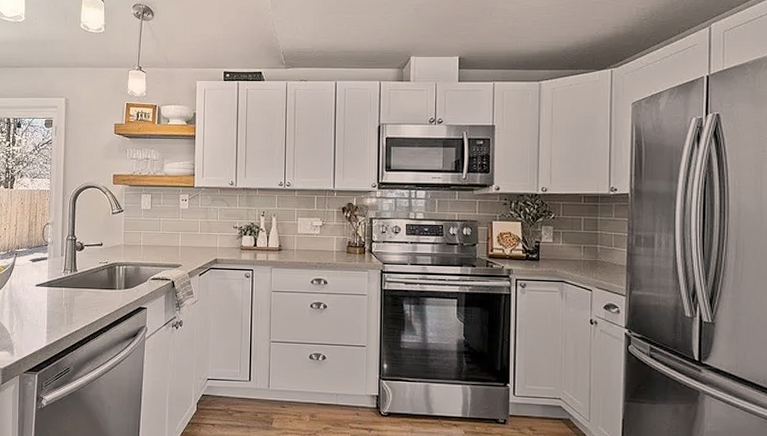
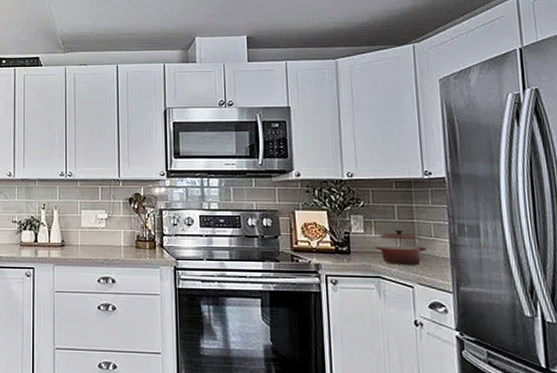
saucepan: none [561,239,607,271] -> present [374,229,428,265]

